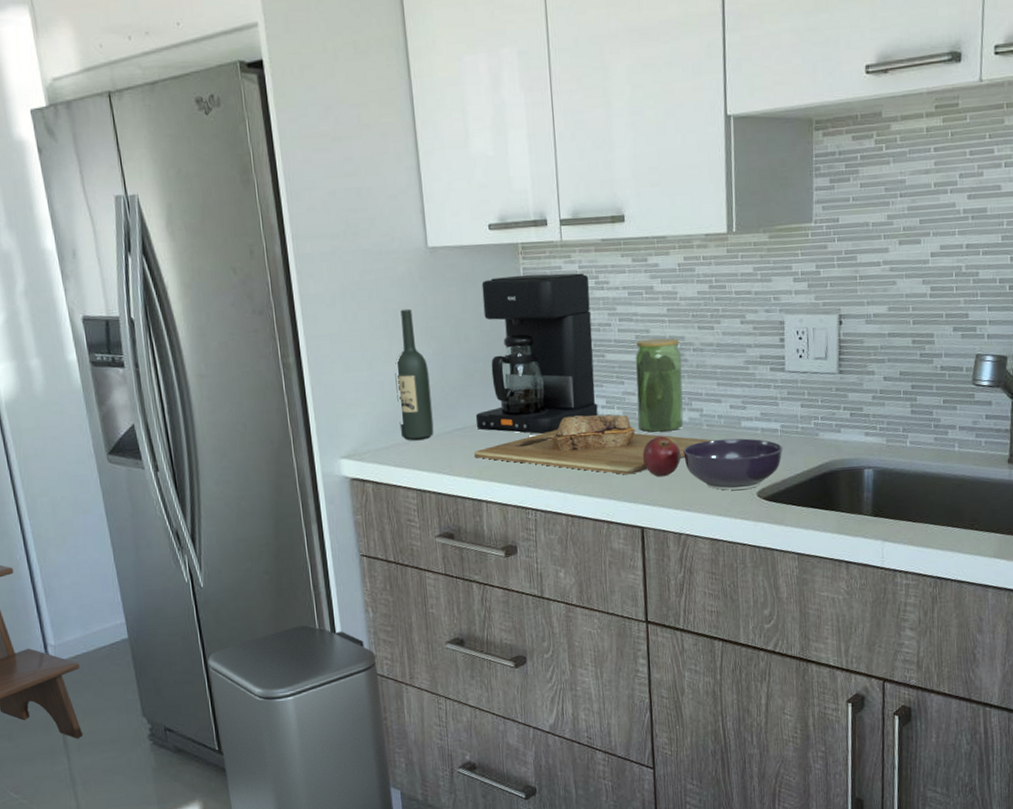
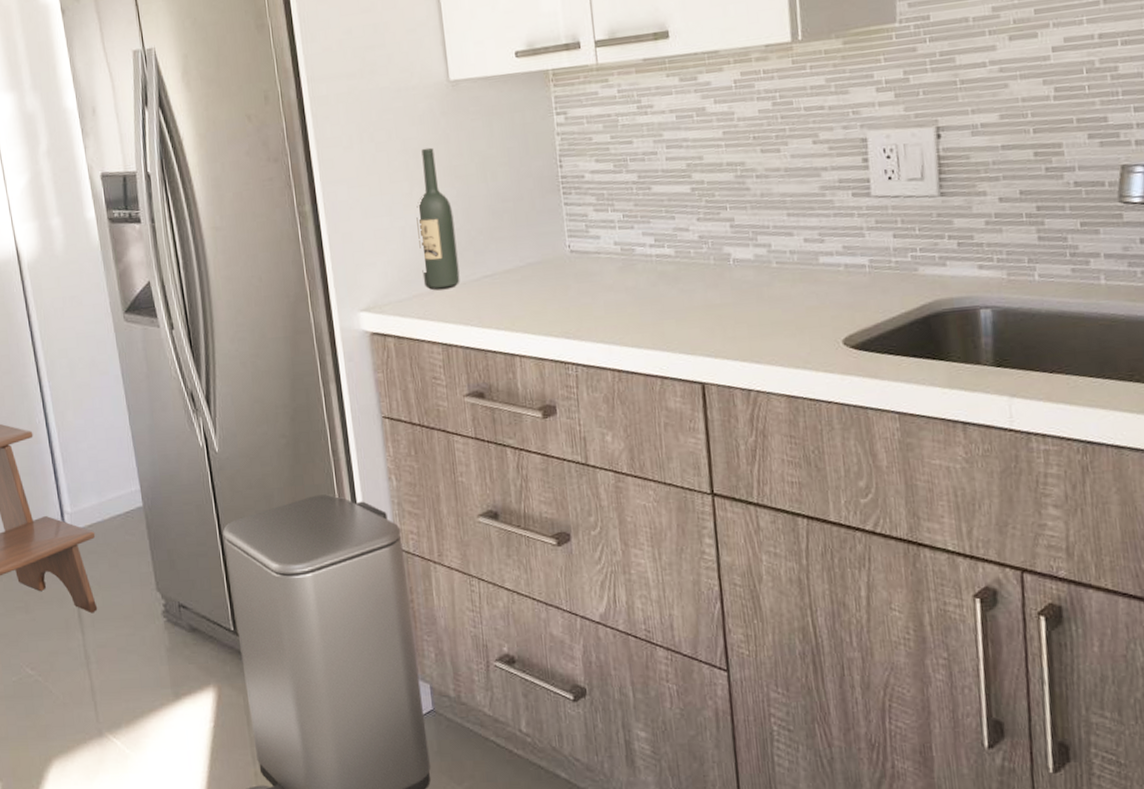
cutting board: present [474,414,713,475] -> none [505,253,785,323]
coffee maker: present [475,273,598,434] -> none [505,97,646,279]
jar: present [635,338,684,432] -> none [686,164,749,273]
apple: present [642,435,681,477] -> none [699,276,747,325]
bowl: present [683,438,783,491] -> none [749,276,874,339]

